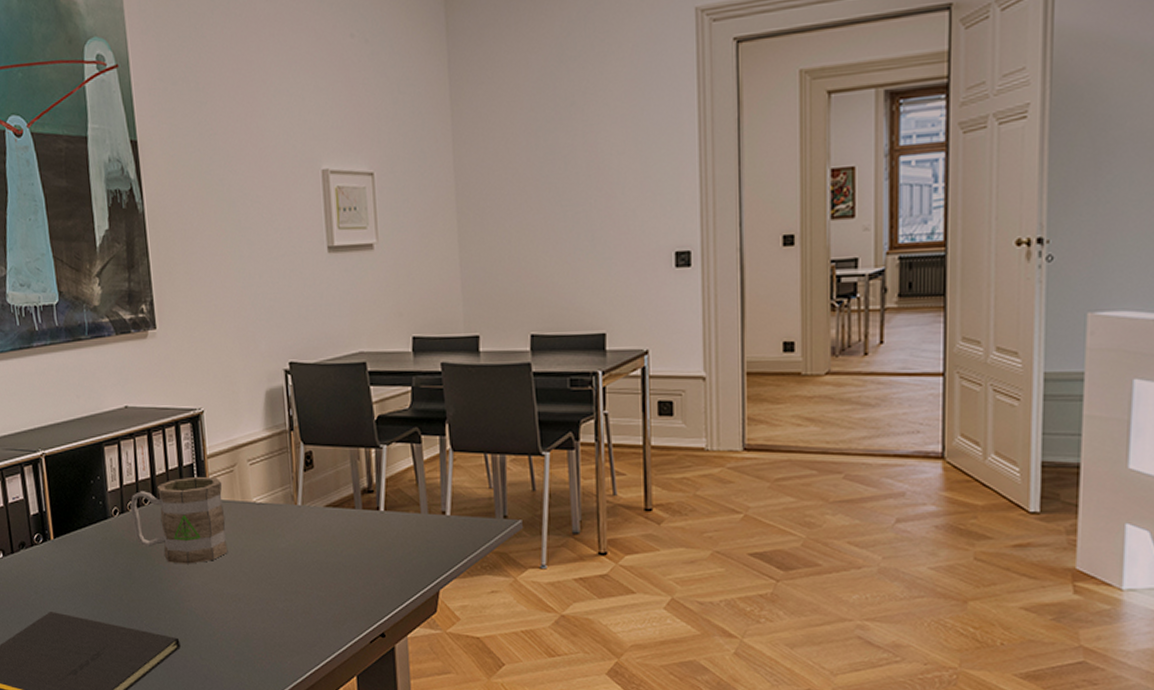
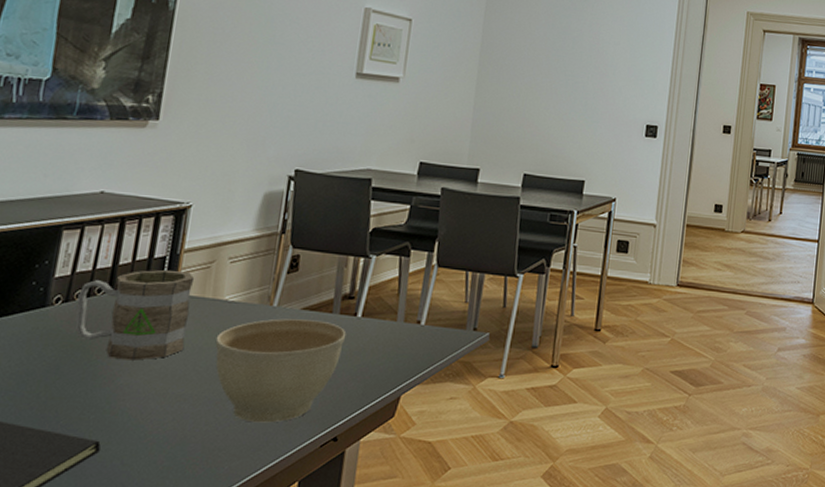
planter bowl: none [253,517,373,620] -> present [215,318,347,423]

